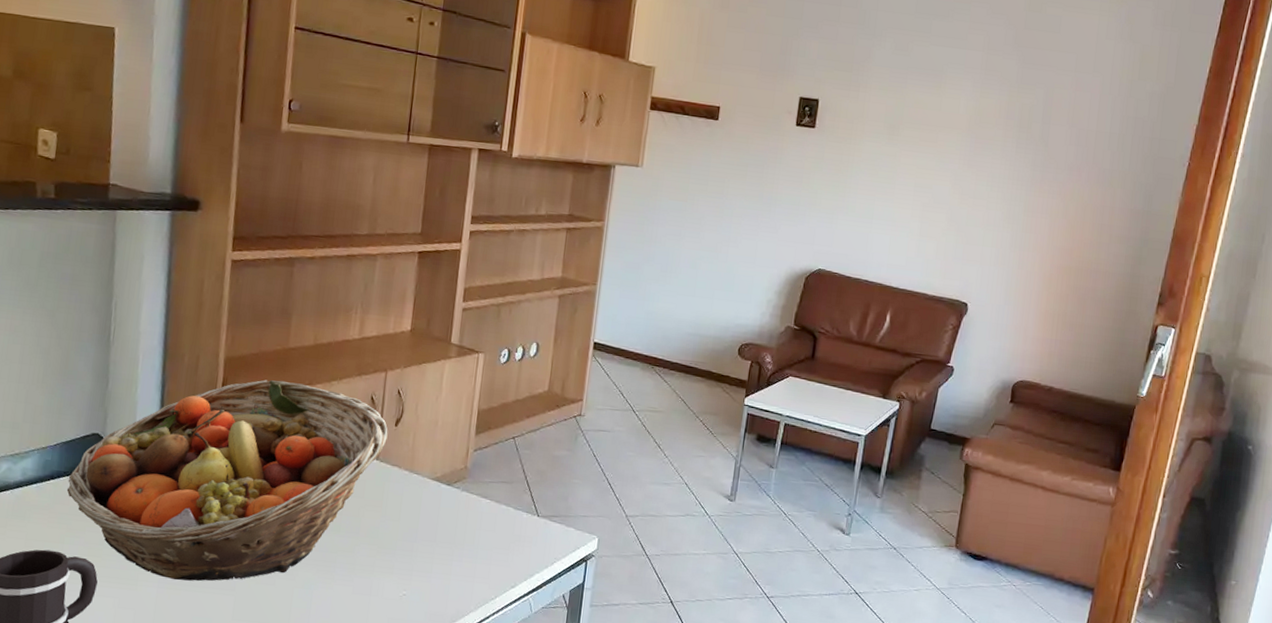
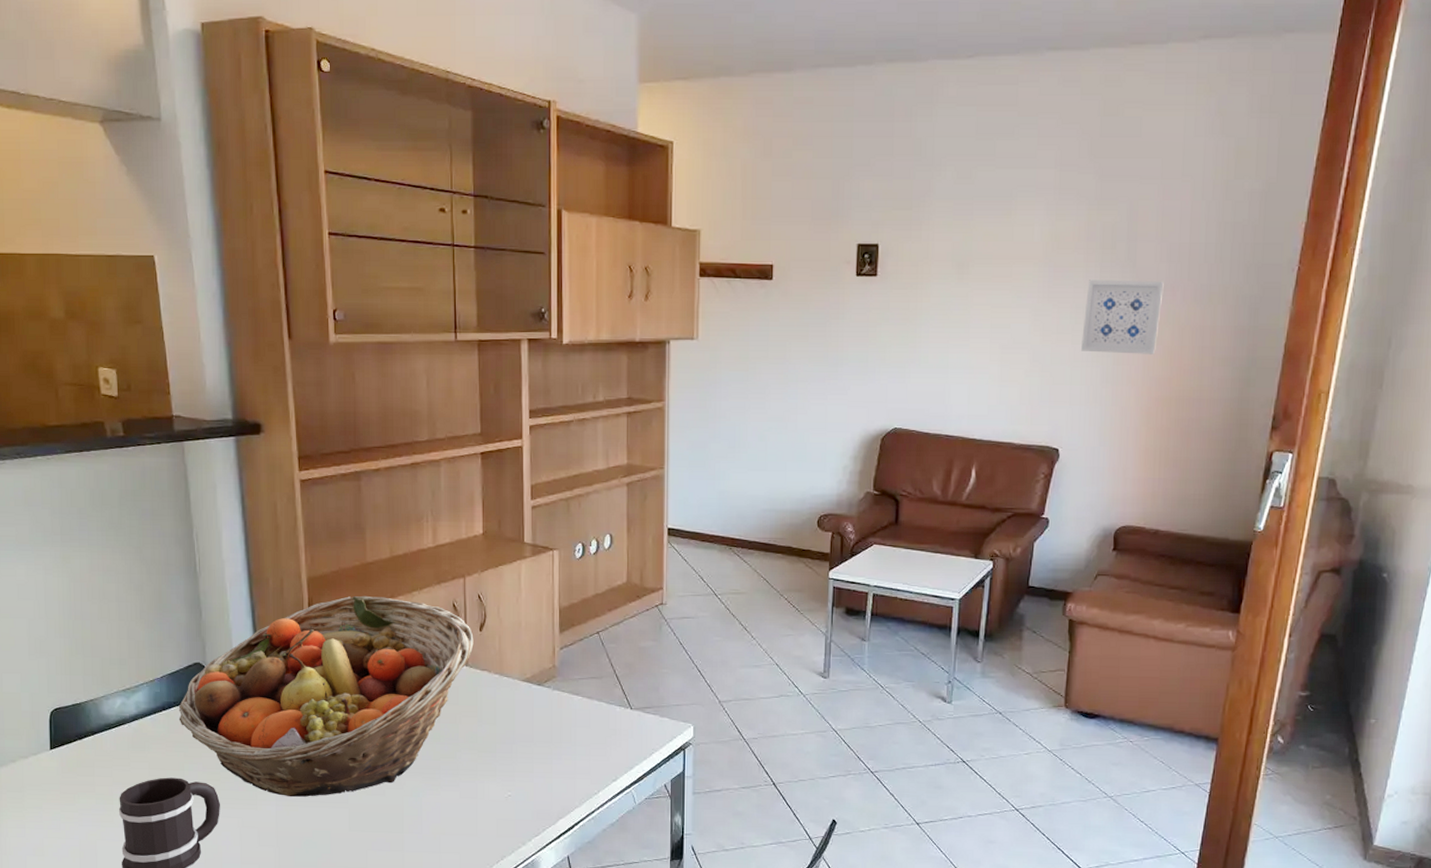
wall art: none [994,153,1072,227] -> present [1081,279,1164,354]

